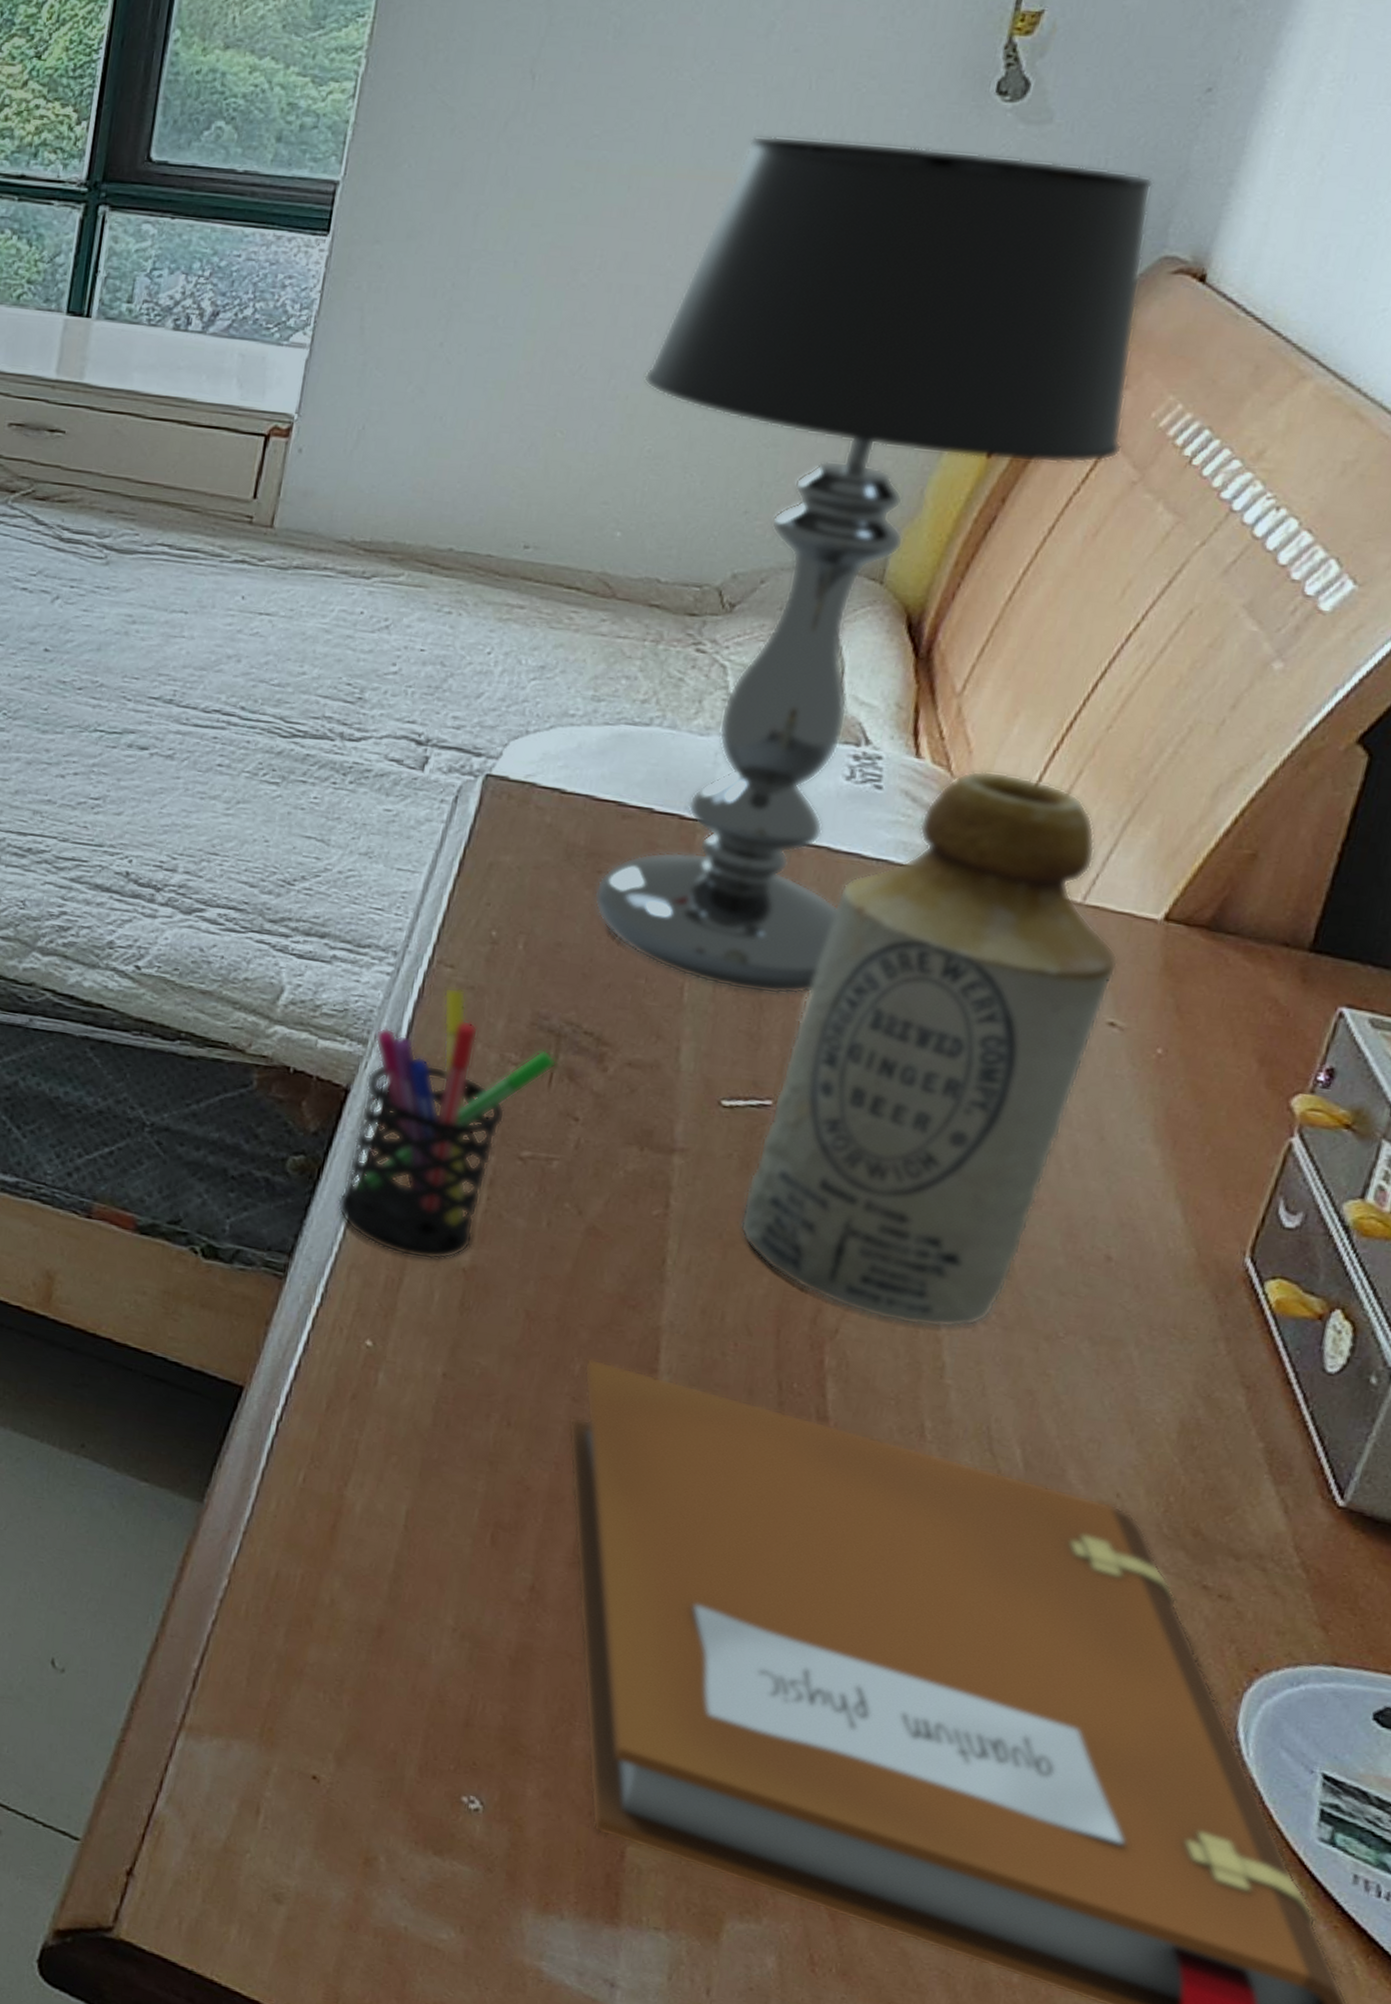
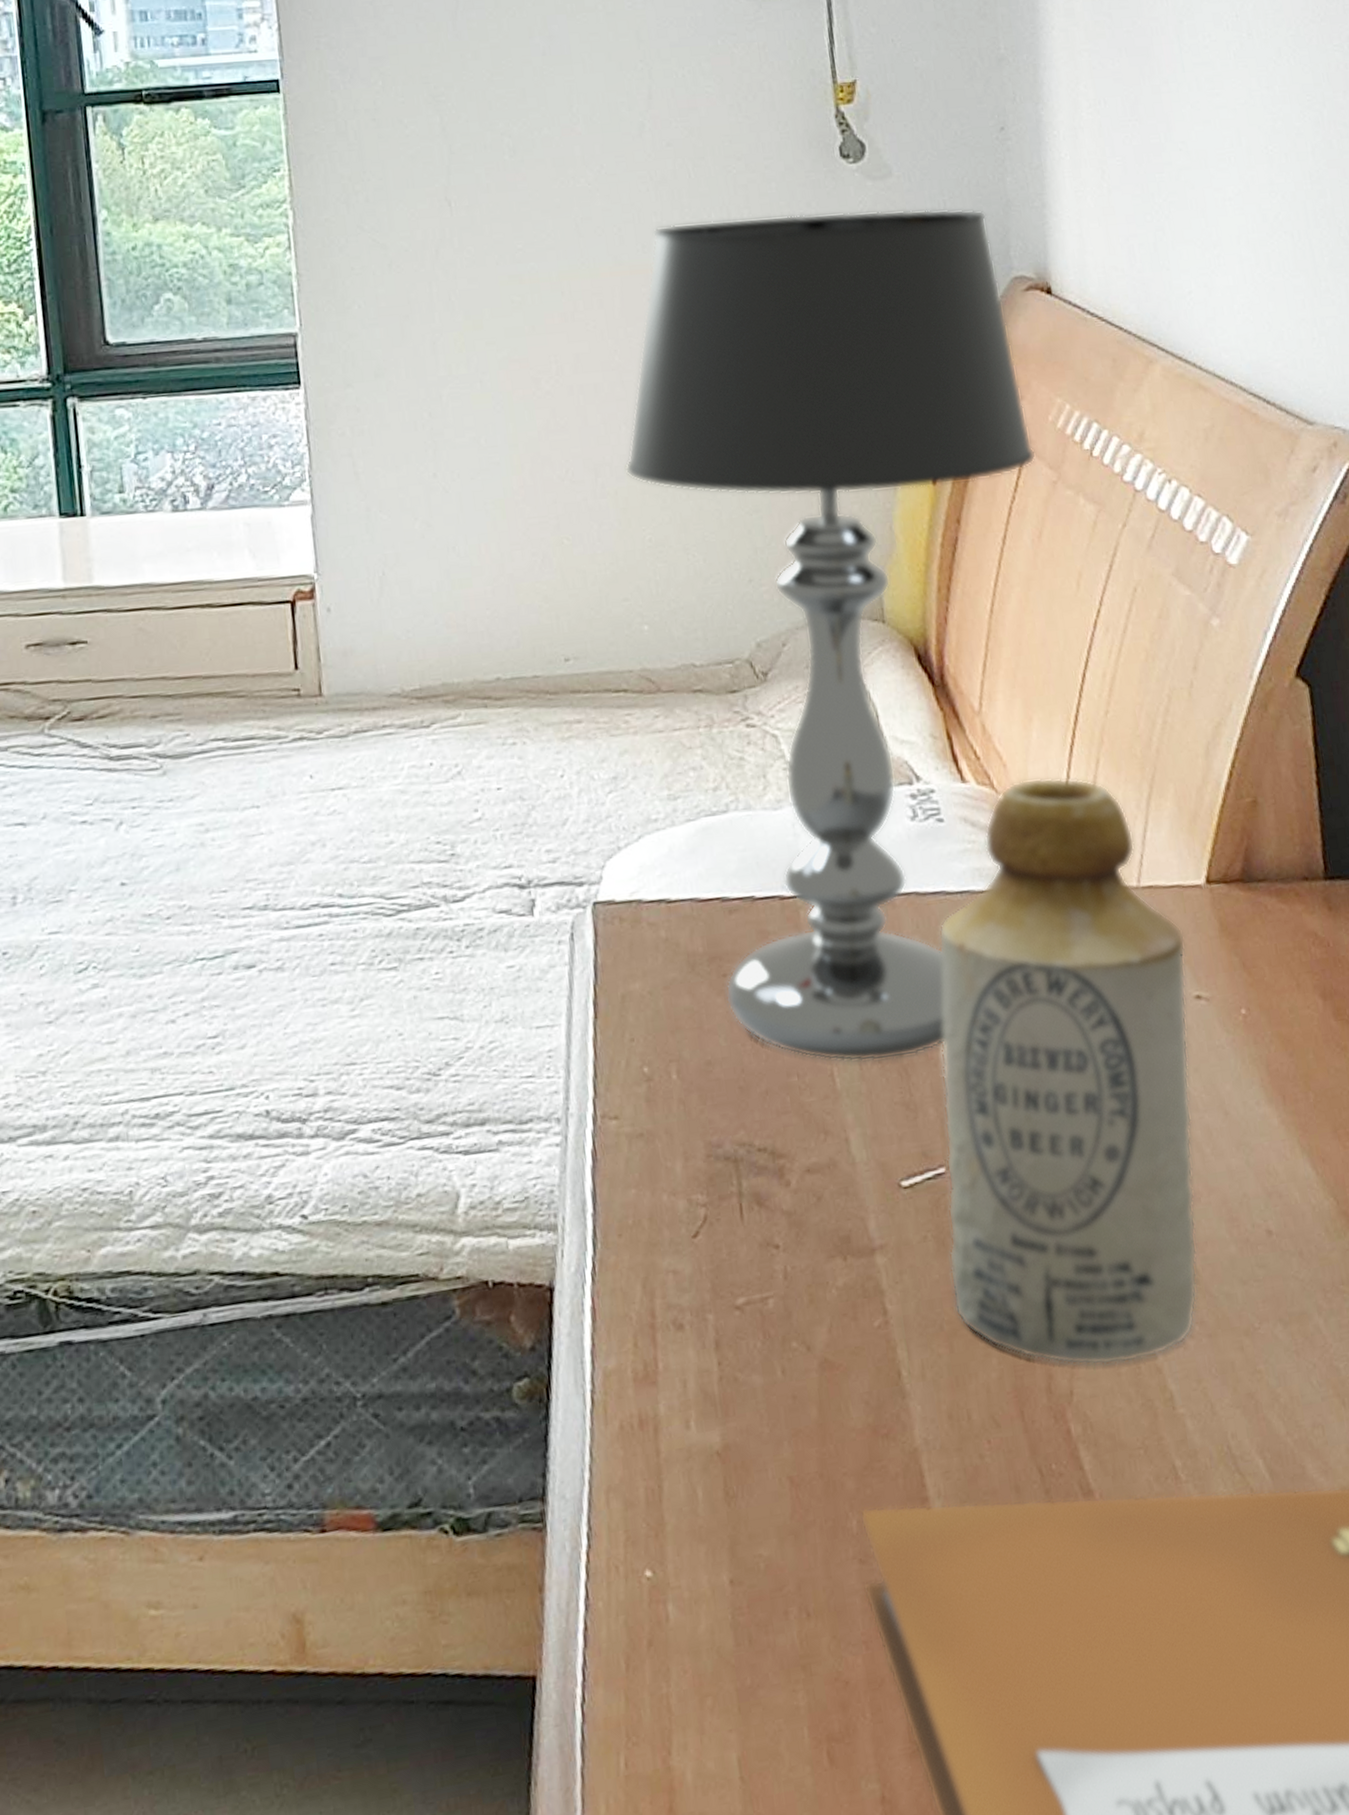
pen holder: present [337,987,557,1260] -> none [562,1139,743,1459]

